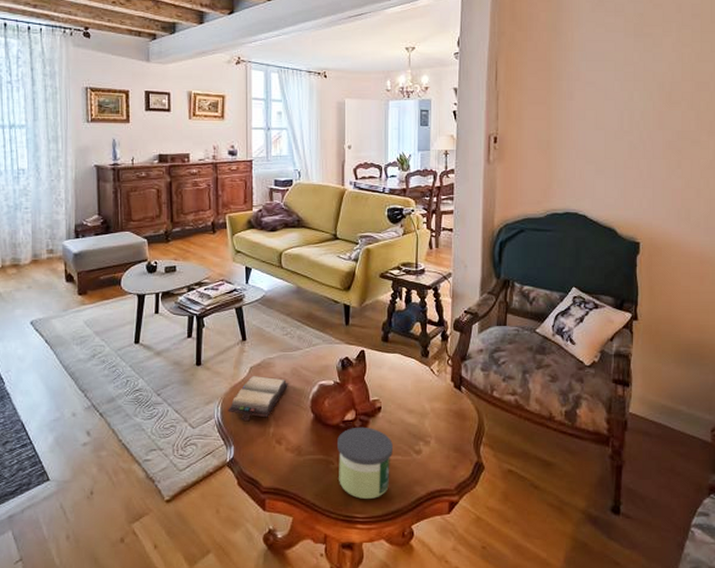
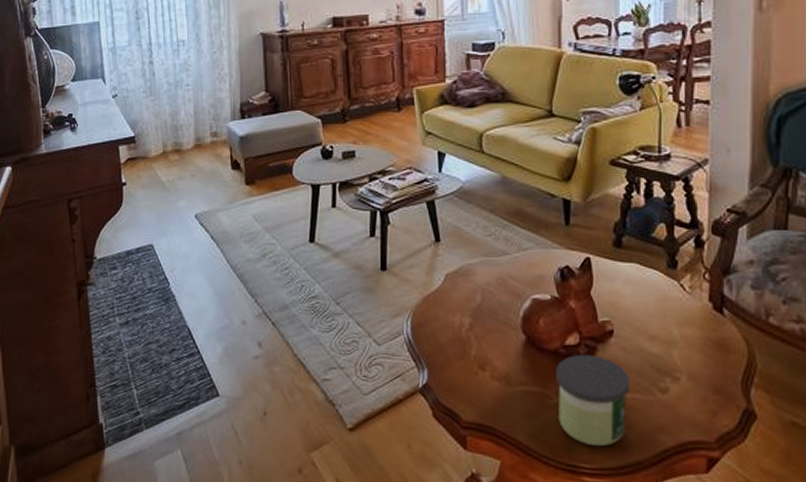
hardback book: present [227,376,289,421] -> none [419,285,494,339]

